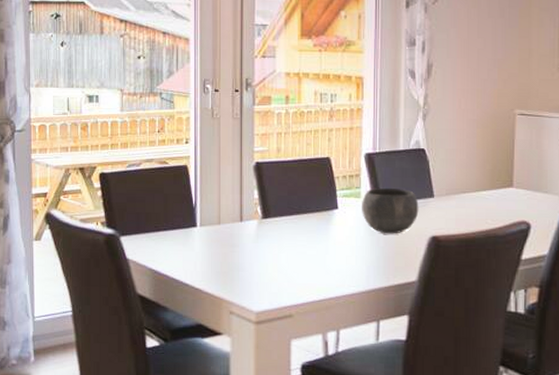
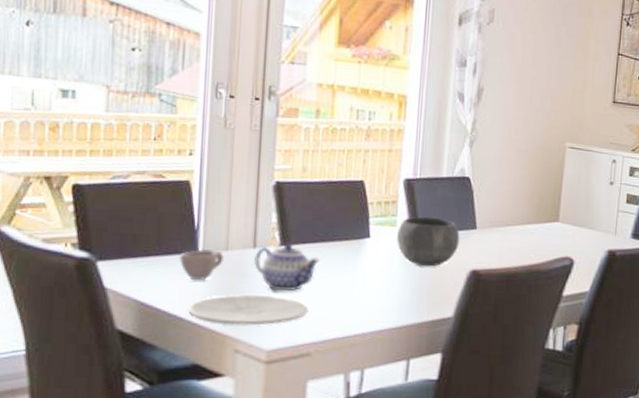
cup: none [183,224,217,252] -> present [180,249,224,281]
plate: none [191,263,288,290] -> present [188,295,308,326]
teapot: none [242,216,297,260] -> present [254,243,321,292]

